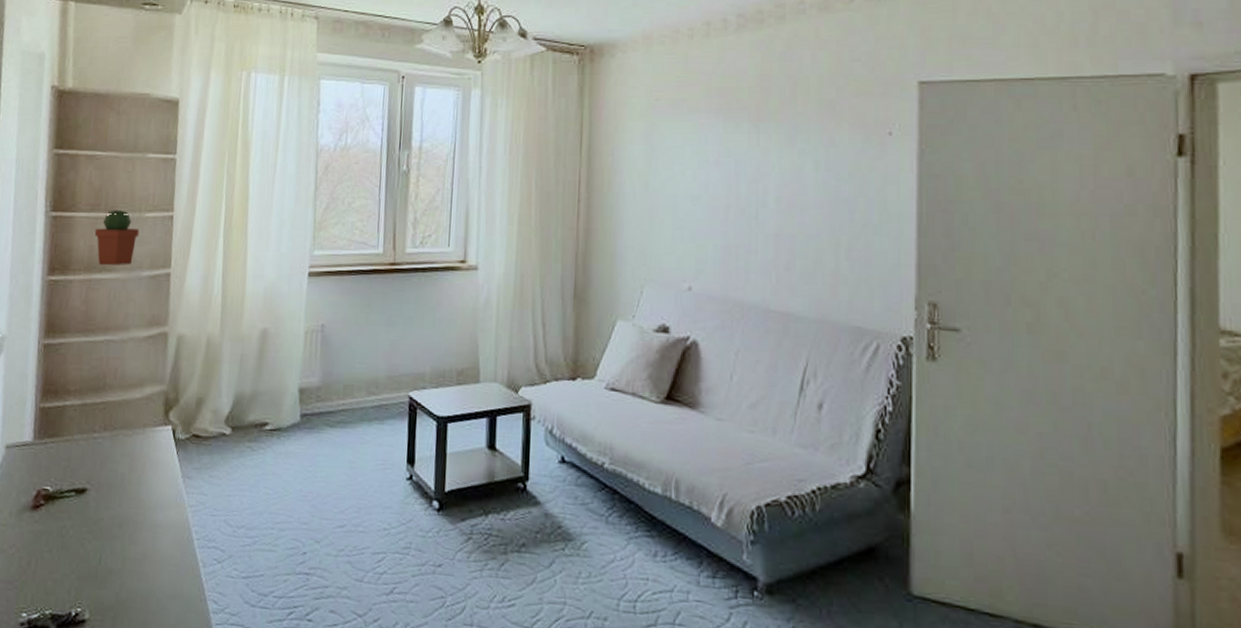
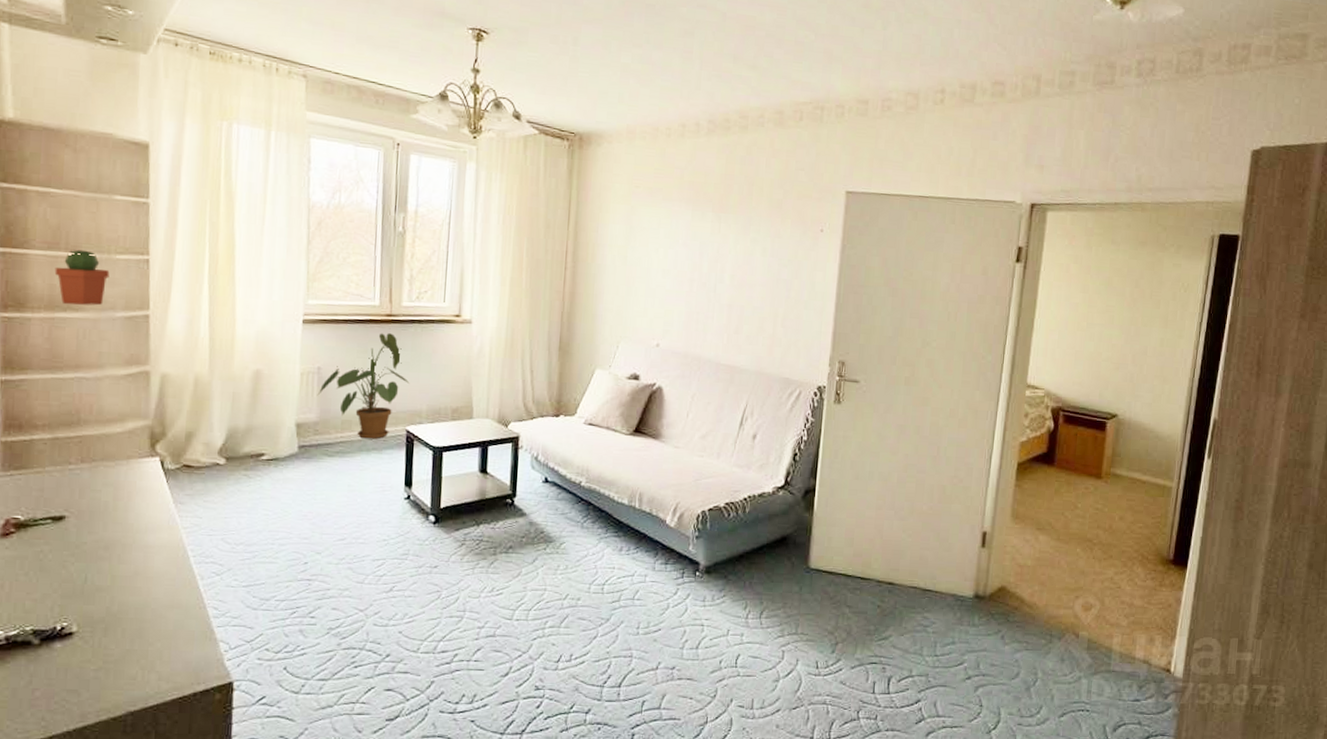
house plant: none [320,284,413,407] -> present [317,333,410,439]

